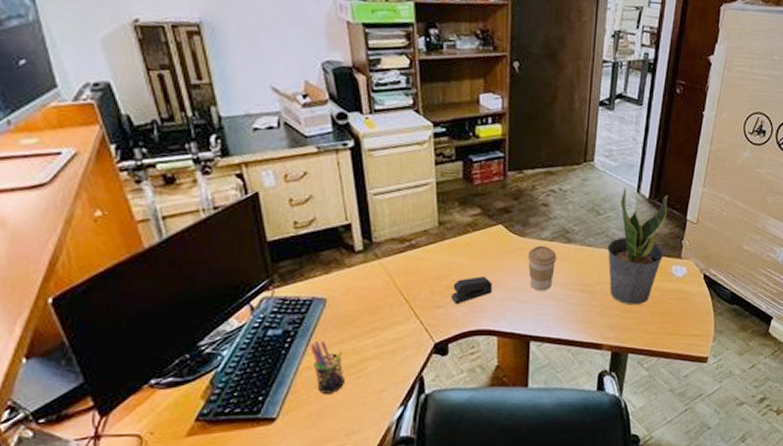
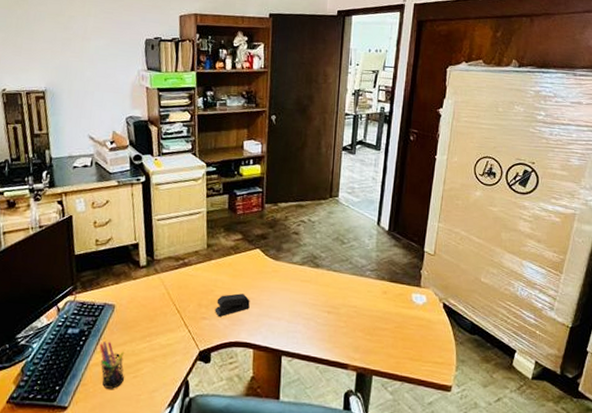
coffee cup: present [528,245,557,291] -> none [281,268,307,310]
potted plant: present [607,187,668,305] -> none [351,220,406,329]

